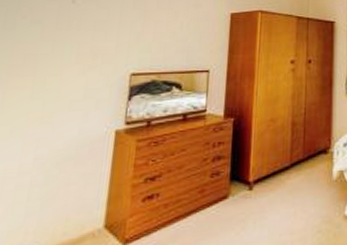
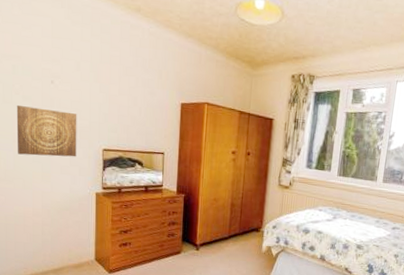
wall art: none [10,30,101,92] -> present [16,104,77,157]

